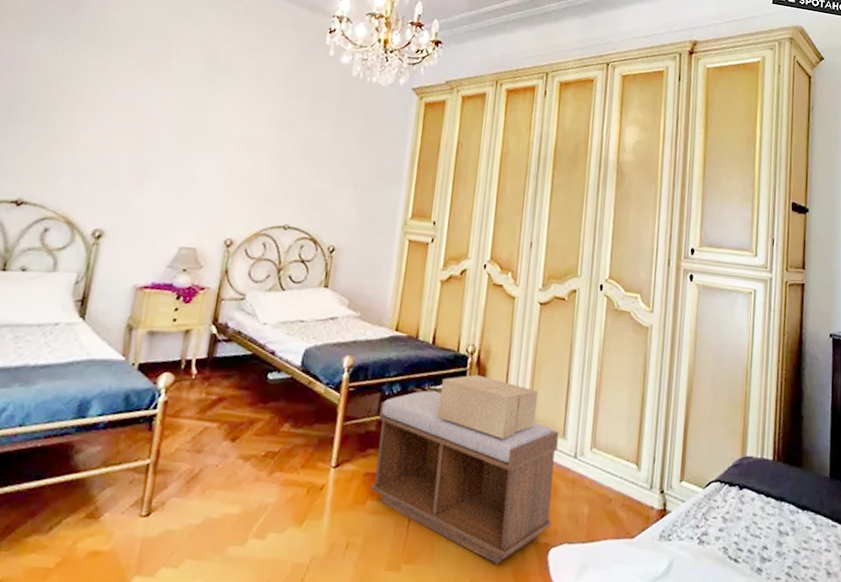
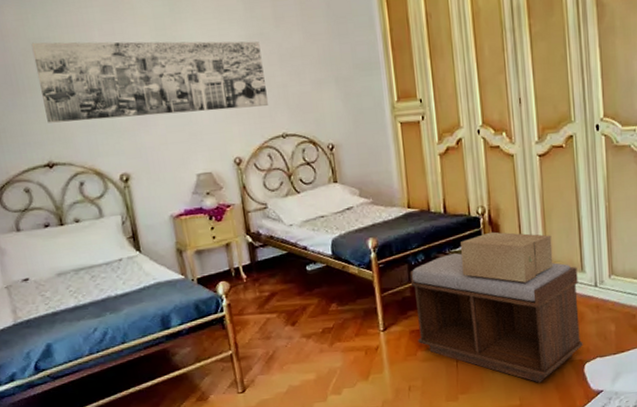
wall art: none [35,76,288,194] -> present [31,41,269,123]

